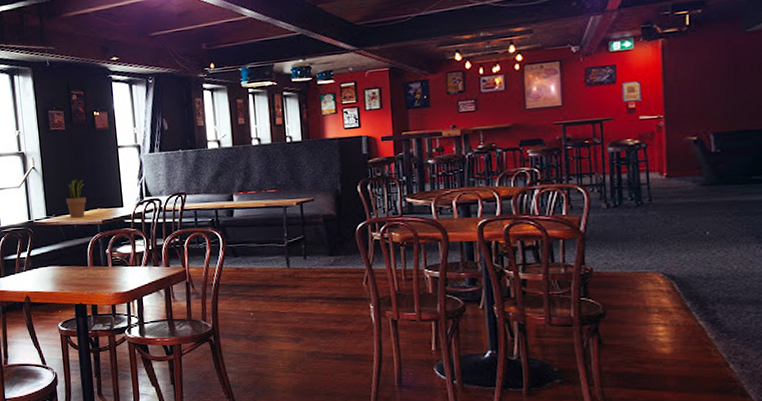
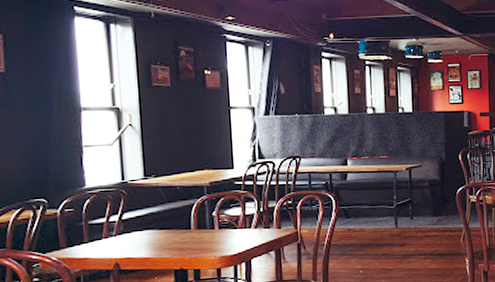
potted plant: present [66,178,87,218] -> none [168,138,193,179]

